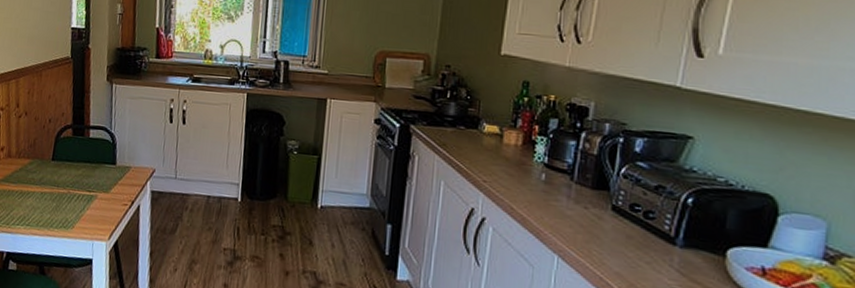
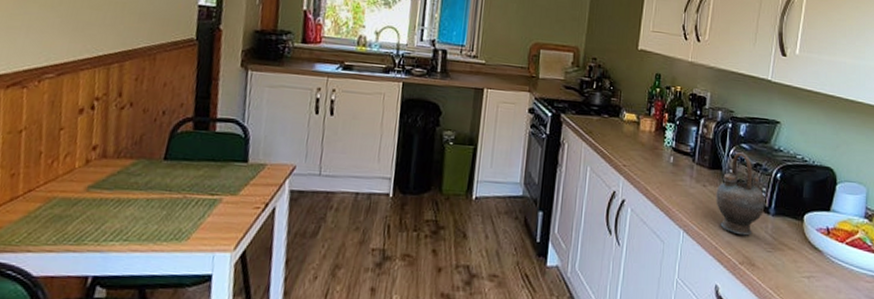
teapot: none [601,170,670,269] -> present [716,151,765,236]

